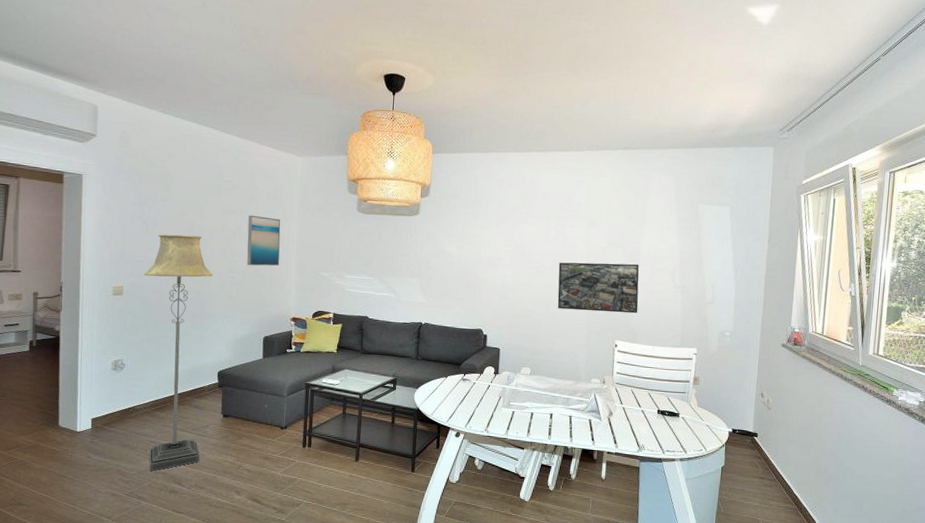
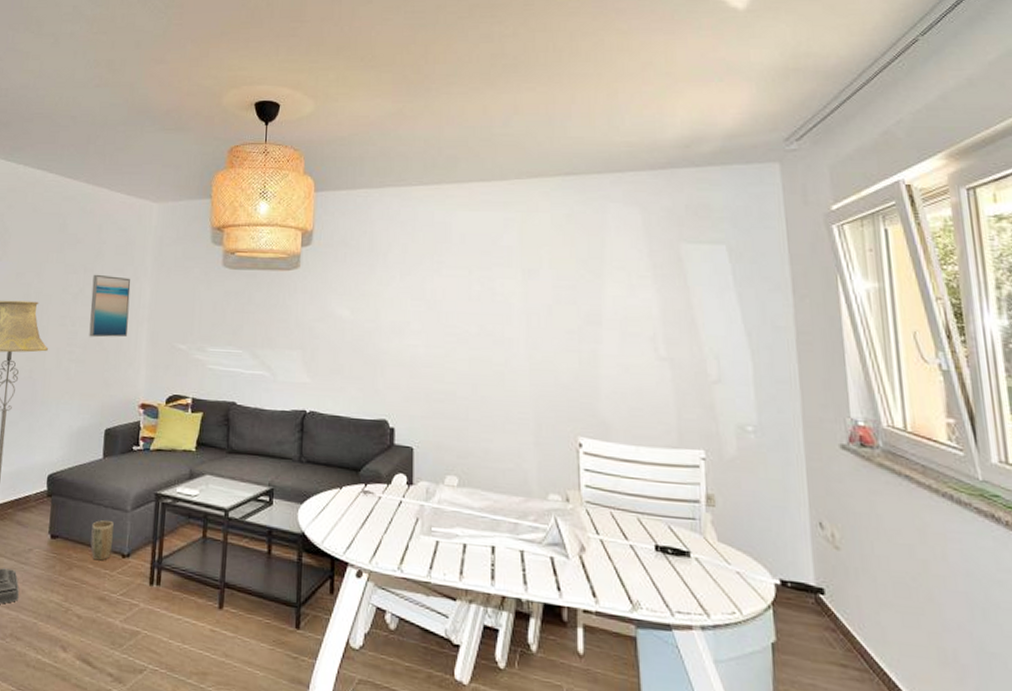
plant pot: none [255,403,274,432] -> present [90,520,115,561]
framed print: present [557,262,639,314] -> none [488,326,608,398]

